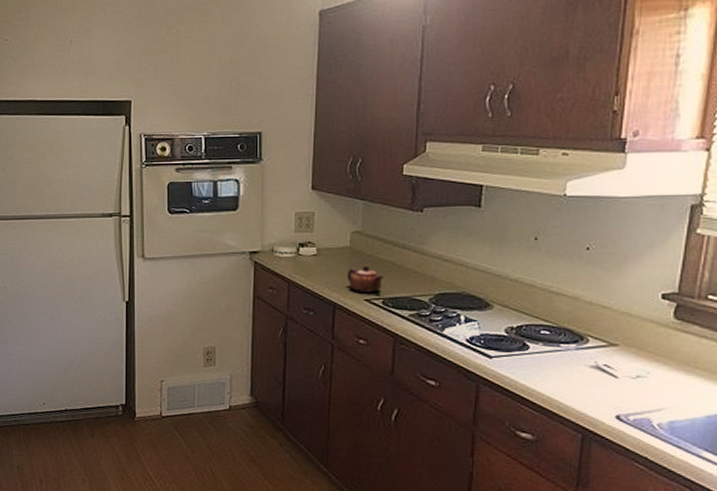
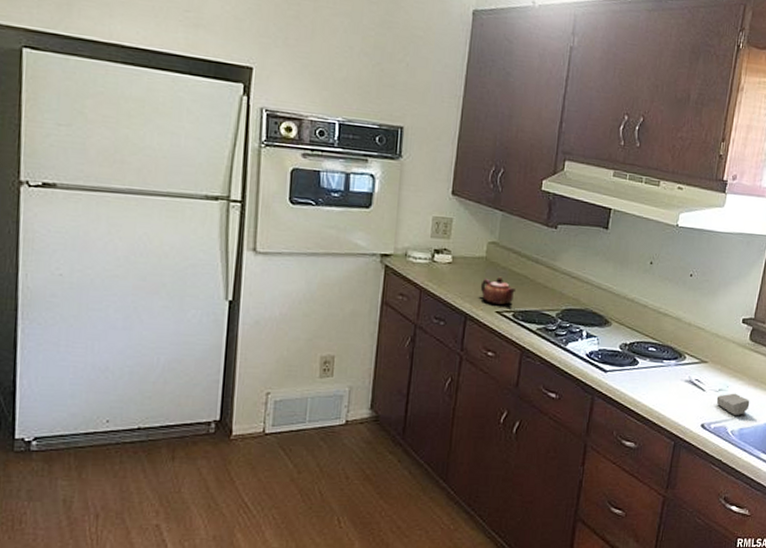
soap bar: none [634,380,681,406] -> present [716,393,750,415]

